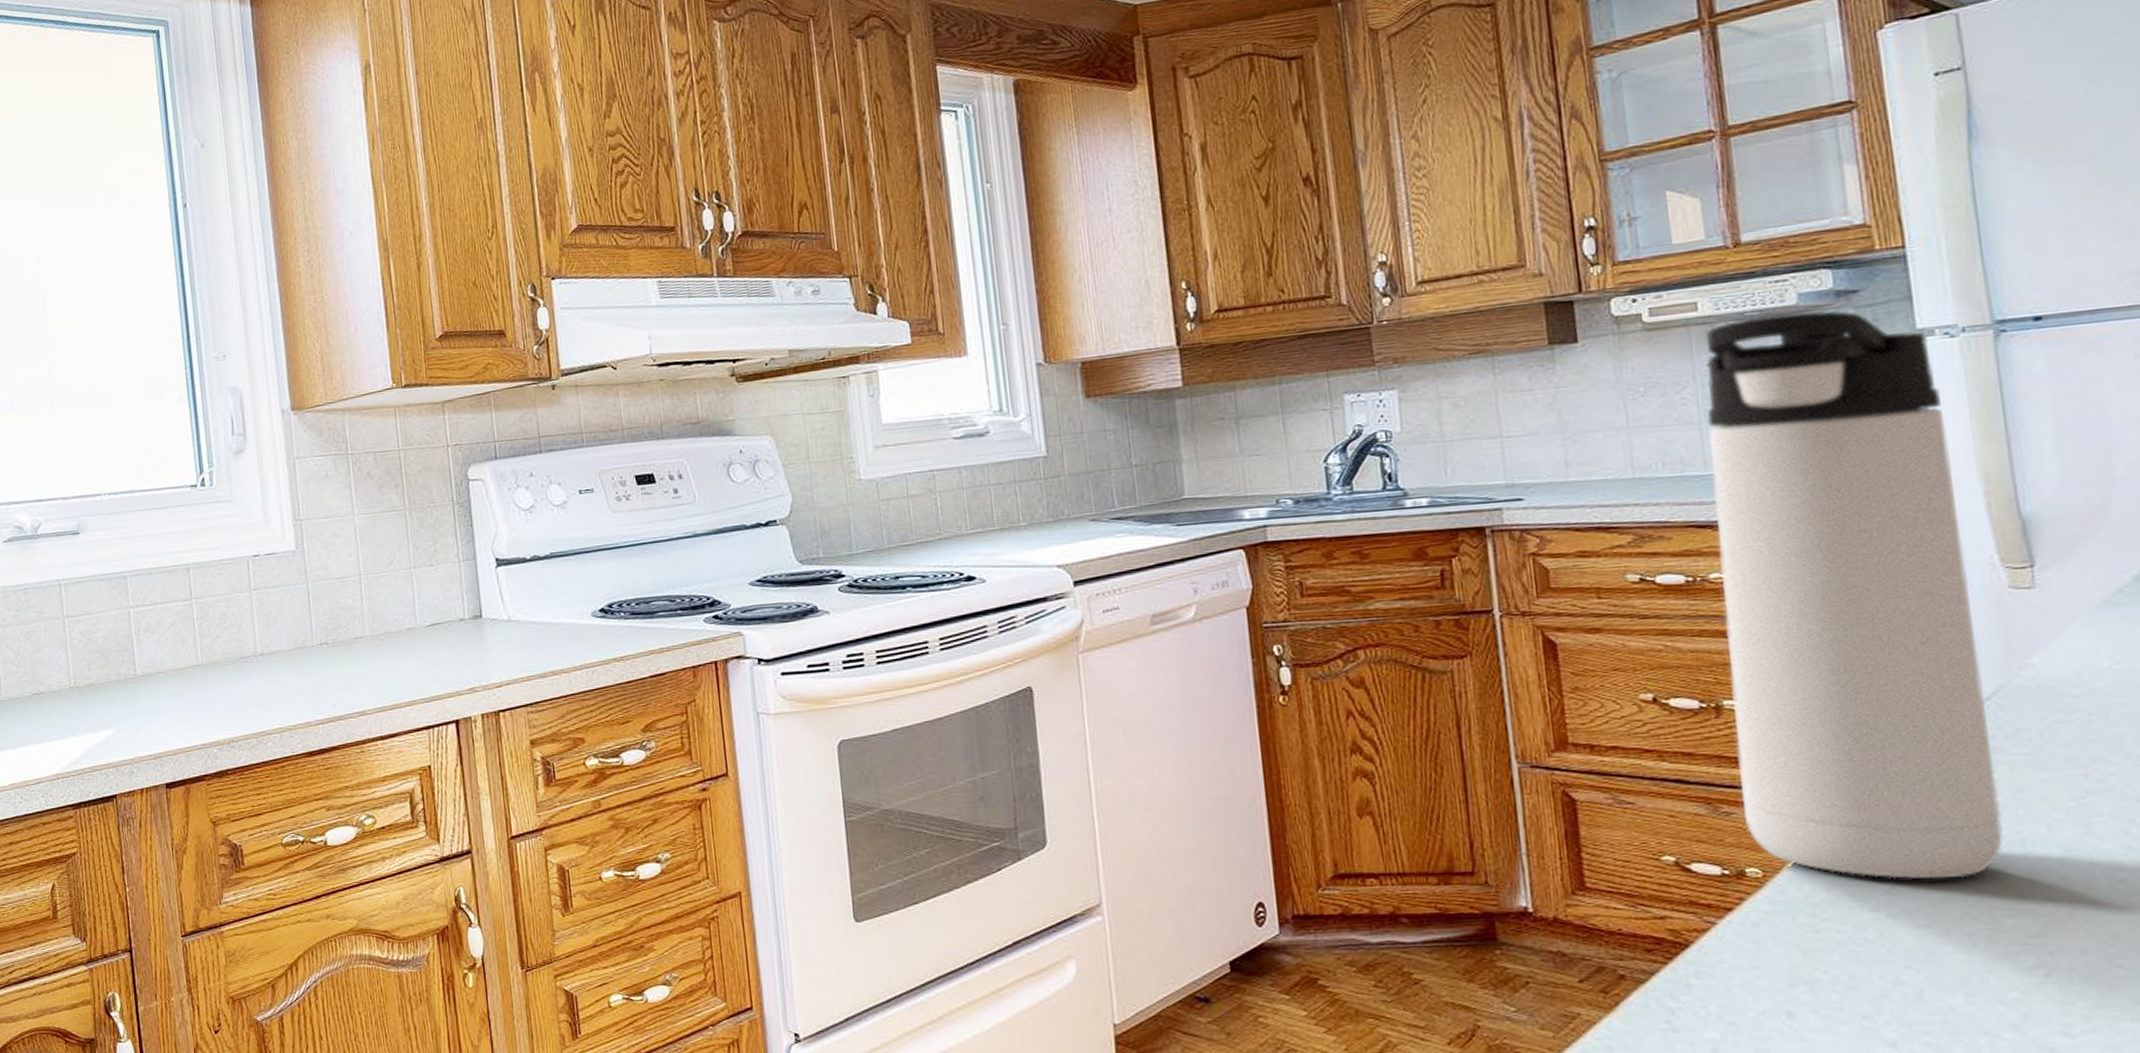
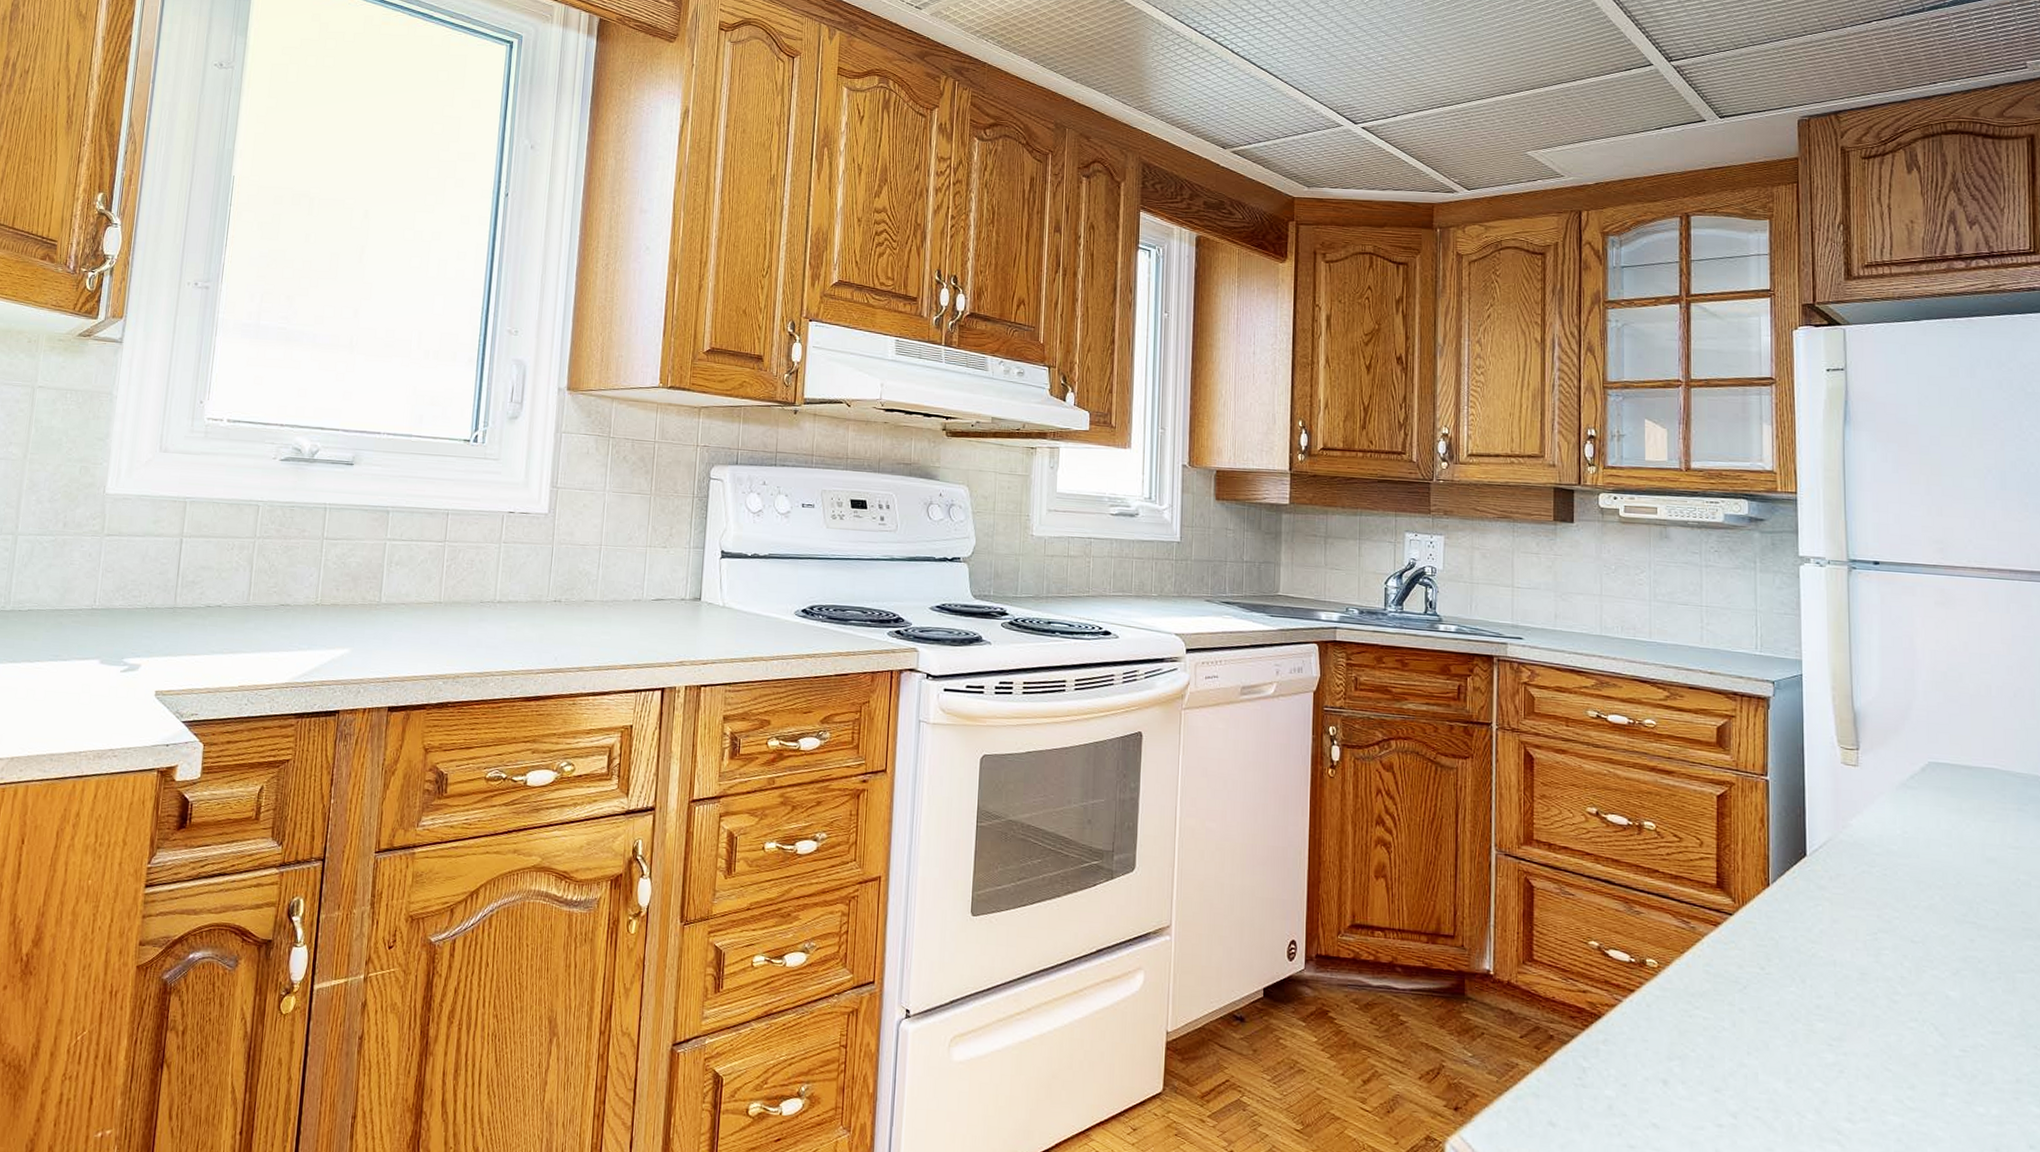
thermos bottle: present [1706,311,2003,880] -> none [1649,526,1822,987]

